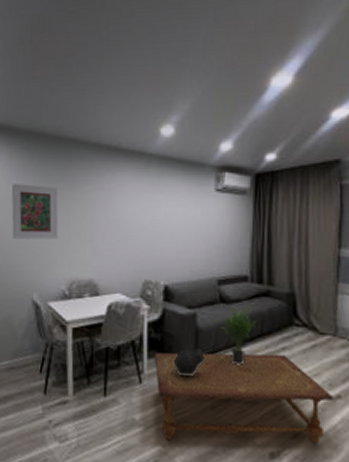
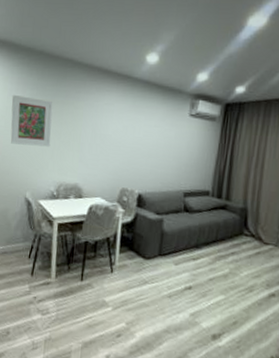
coffee table: present [154,352,335,443] -> none [125,249,270,330]
ceramic pot: present [174,348,206,377] -> none [141,247,168,271]
potted plant: present [221,307,255,365] -> none [182,216,212,264]

